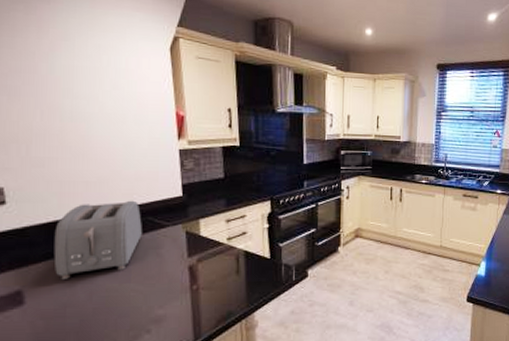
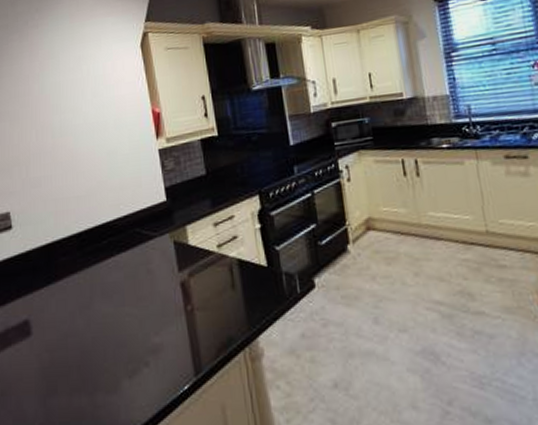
toaster: present [53,200,142,281] -> none [53,211,131,307]

